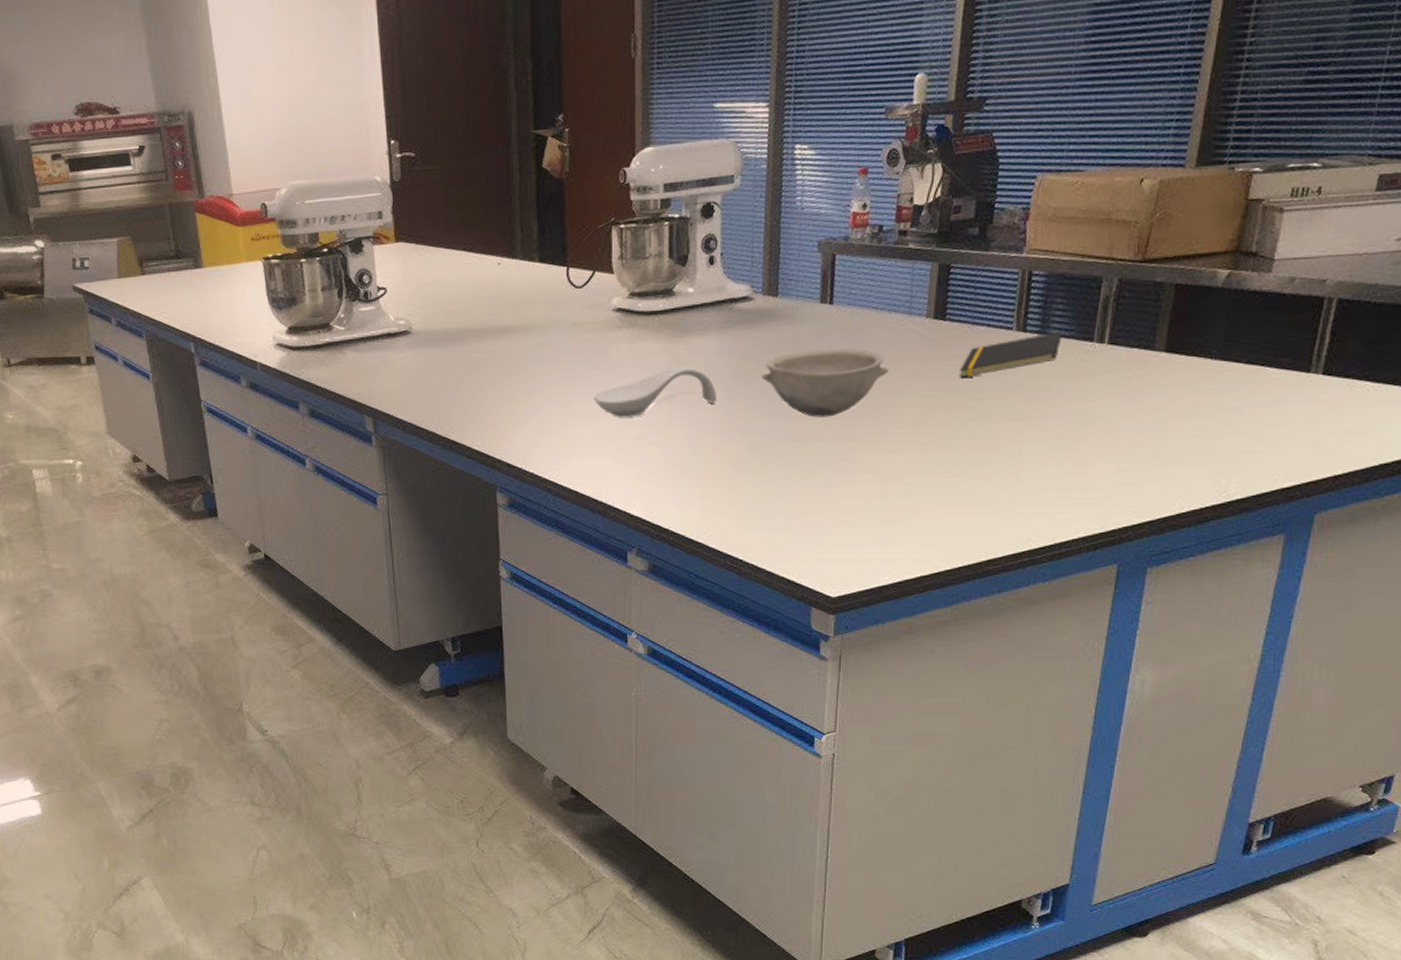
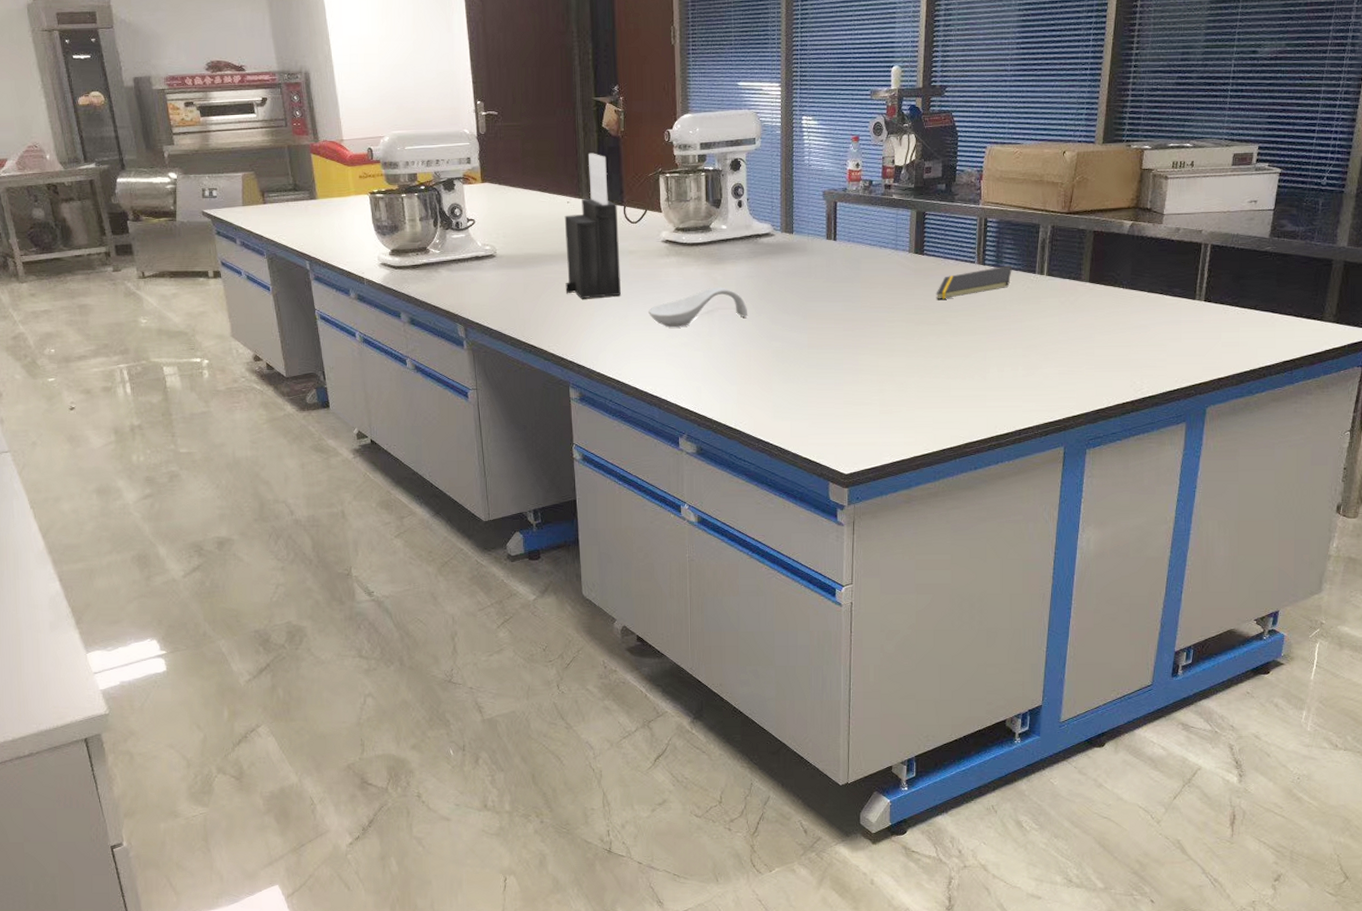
knife block: none [494,200,561,384] -> present [564,153,621,299]
bowl: present [761,348,889,417] -> none [783,275,882,329]

